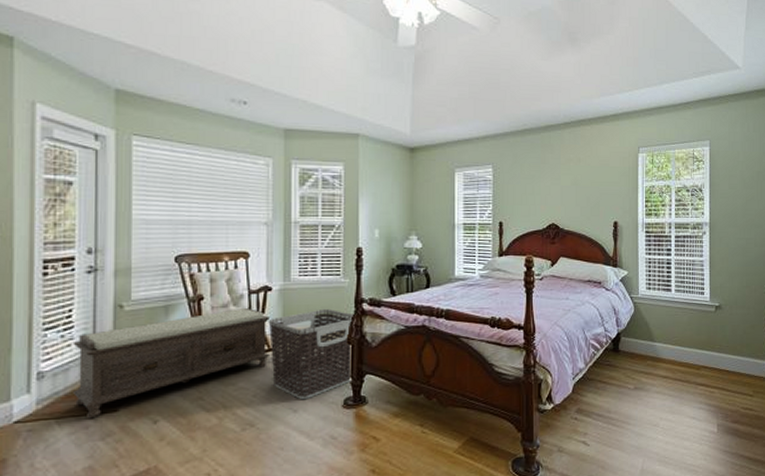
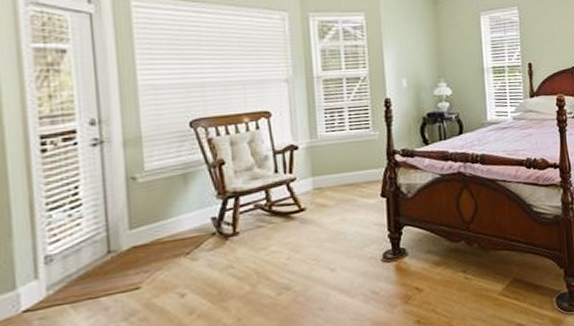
bench: present [72,307,271,419] -> none [82,168,302,300]
clothes hamper: present [268,308,353,400] -> none [297,163,389,258]

